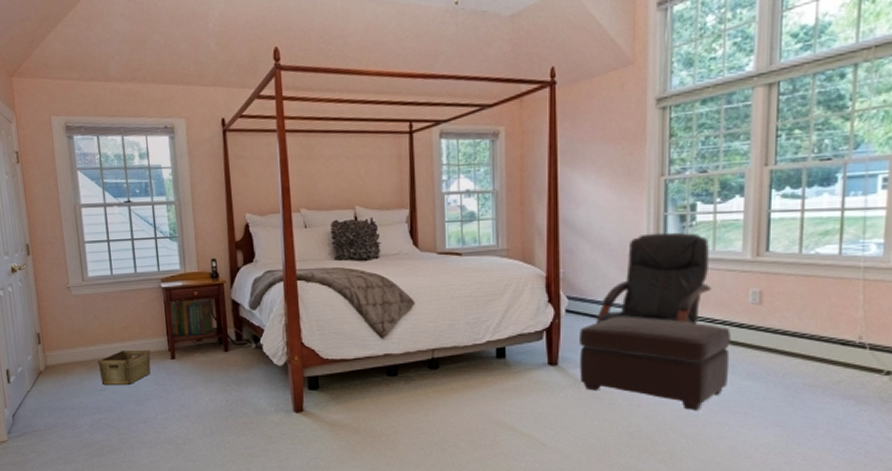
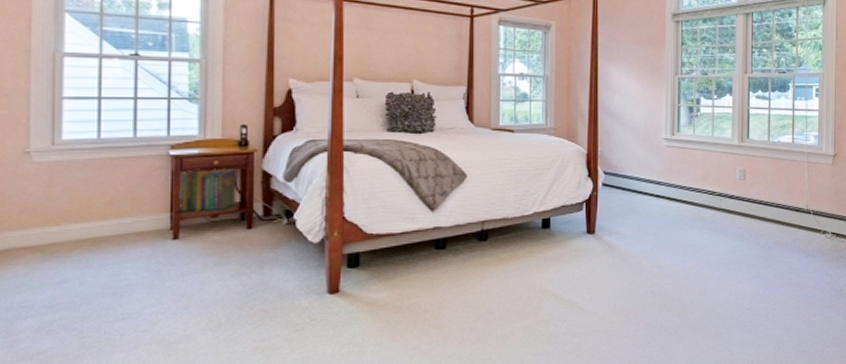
hamper: present [98,350,151,385] -> none [61,230,145,275]
ottoman: present [579,317,731,410] -> none [613,190,725,269]
armchair: present [596,232,711,325] -> none [626,120,711,196]

